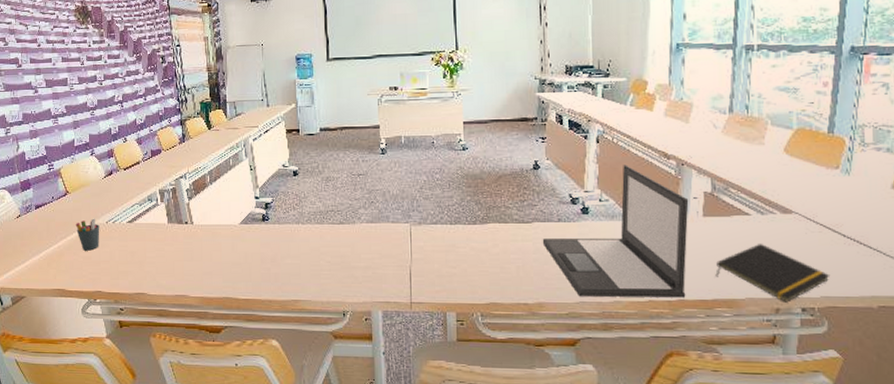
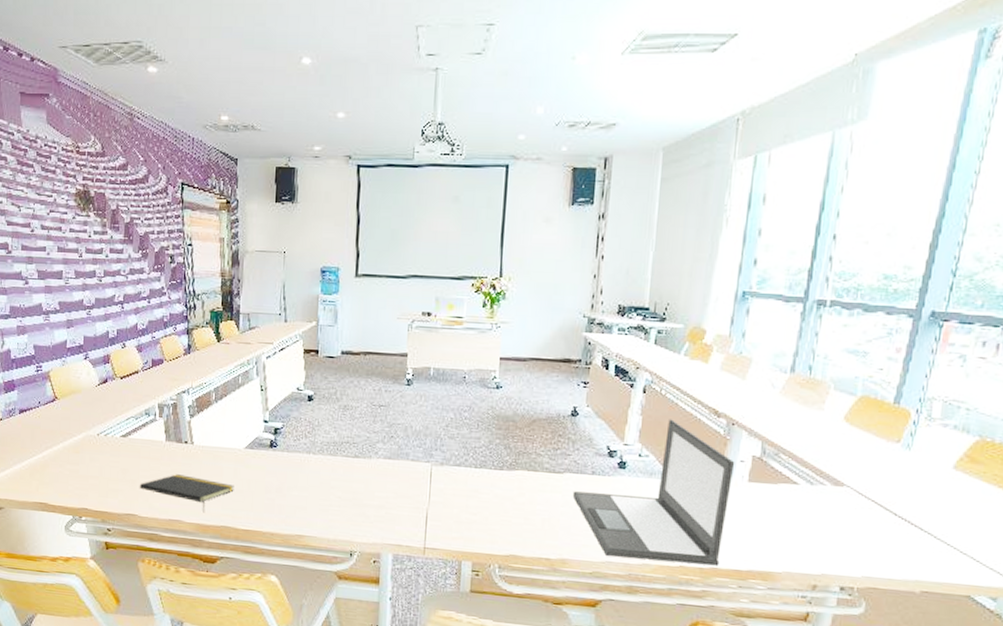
pen holder: present [75,218,100,251] -> none [63,429,90,464]
notepad: none [146,253,233,287] -> present [139,474,234,513]
notepad: present [715,244,831,303] -> none [753,516,875,580]

